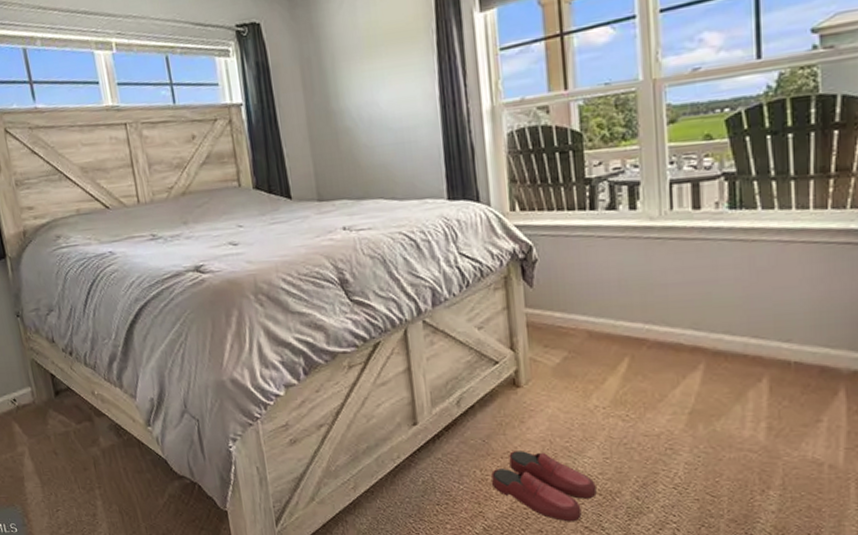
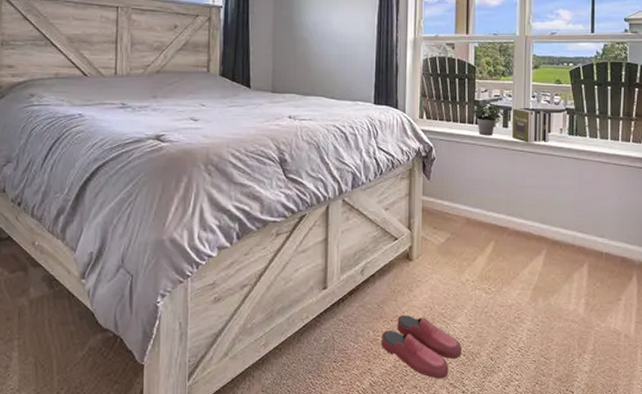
potted plant: none [583,181,632,225] -> present [472,102,505,136]
books: none [642,178,699,227] -> present [512,107,549,143]

